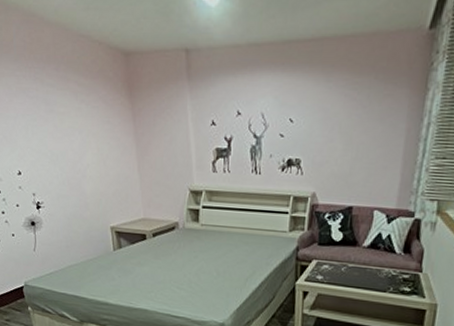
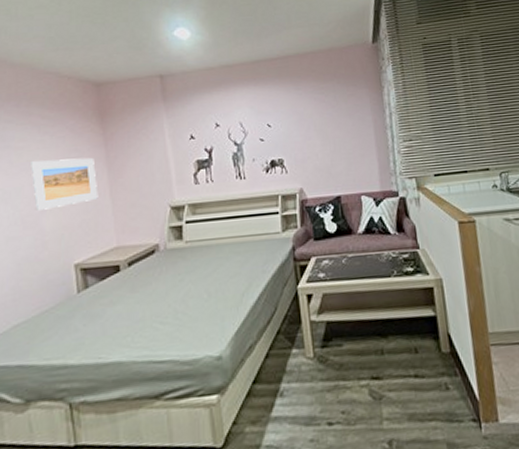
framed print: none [72,128,128,175] -> present [31,157,98,210]

